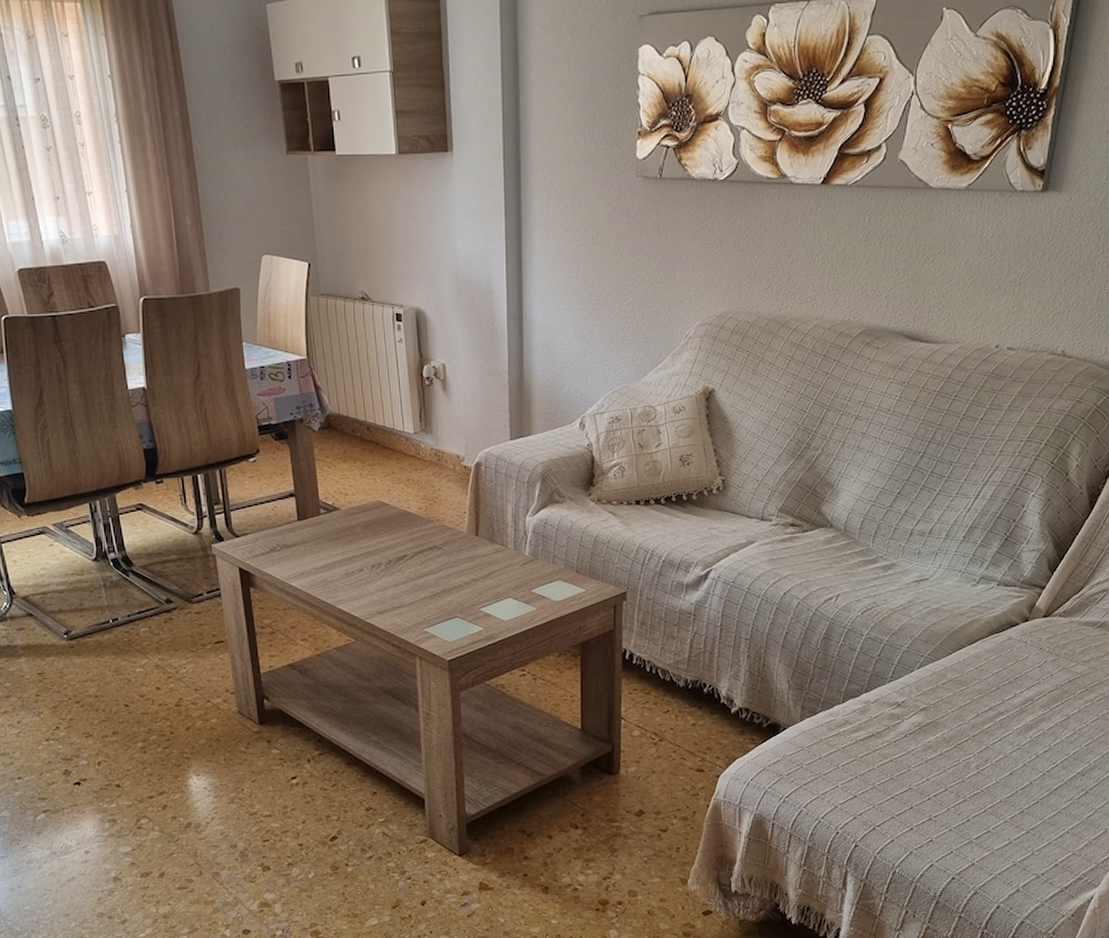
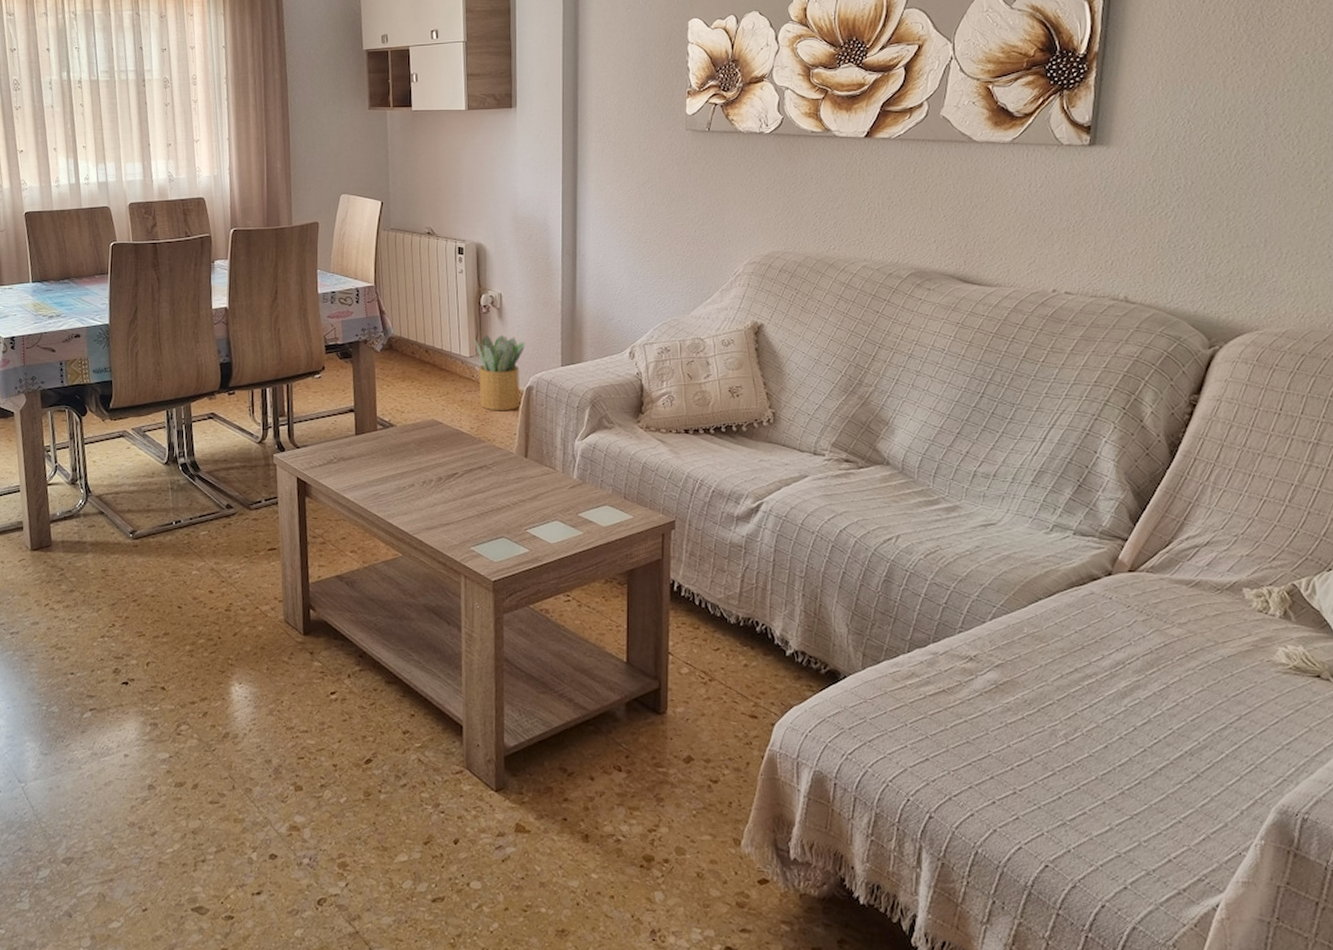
potted plant: none [418,408,472,490] -> present [474,334,525,411]

